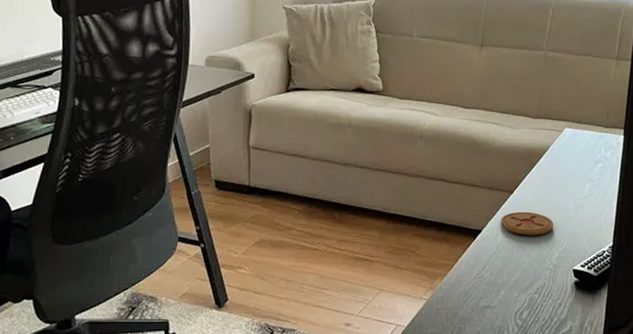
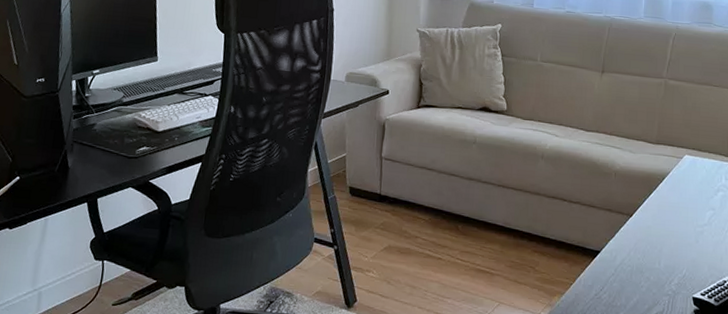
coaster: present [500,211,553,235] -> none [619,235,673,260]

